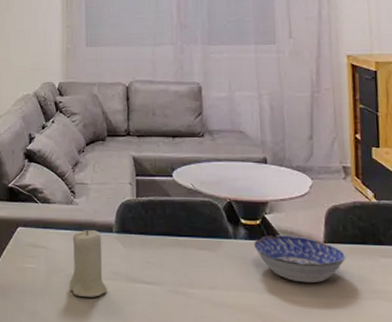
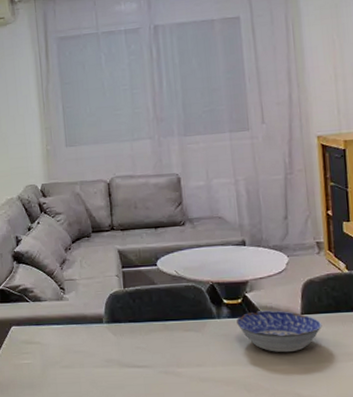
candle: present [69,229,108,297] -> none [64,322,102,385]

